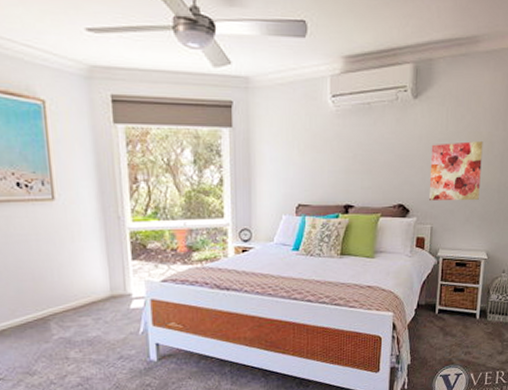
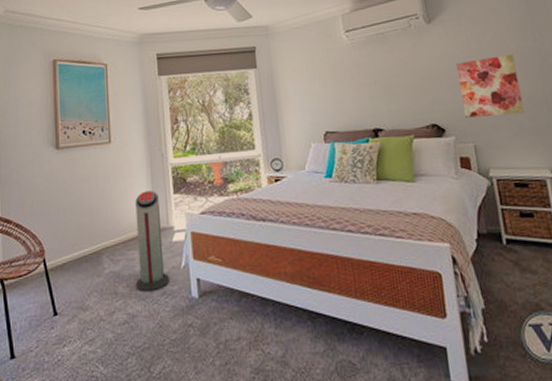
air purifier: none [87,256,127,357] -> present [135,190,169,292]

